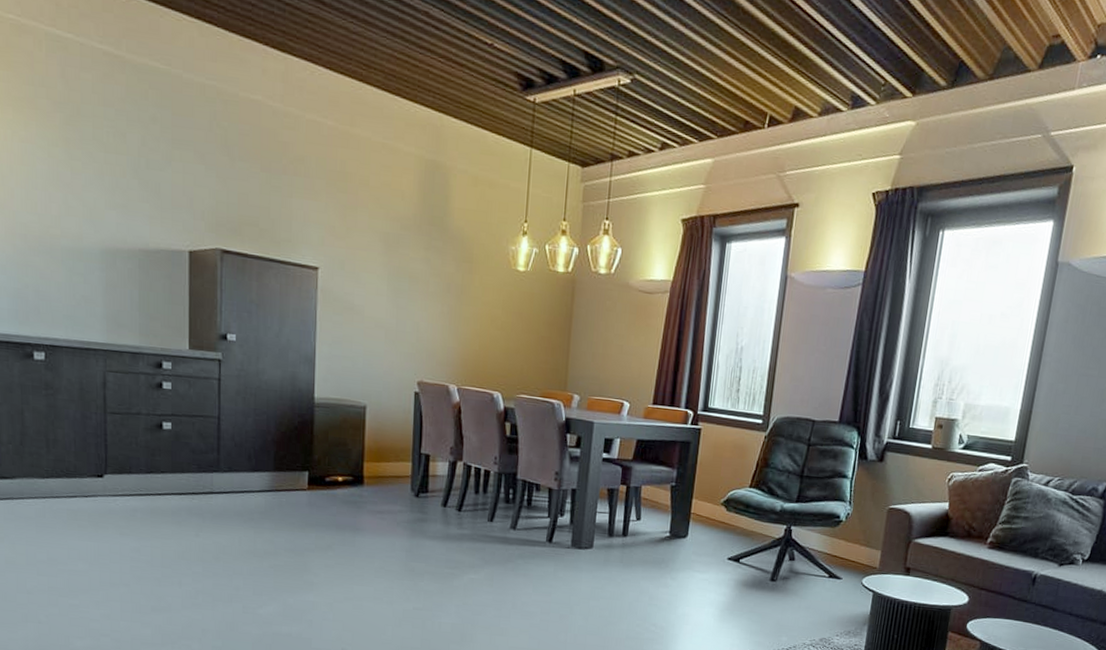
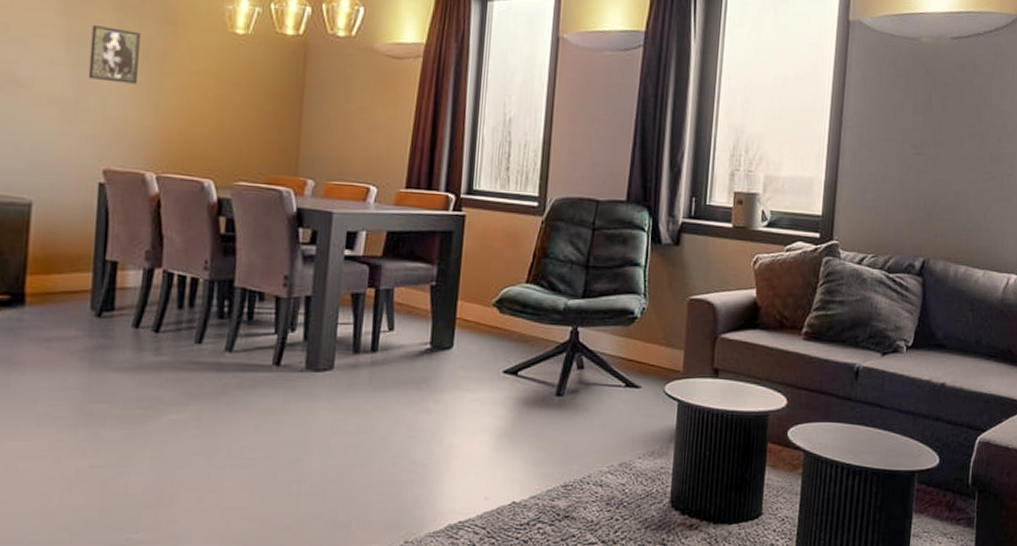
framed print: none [404,263,444,312] -> present [88,25,140,84]

